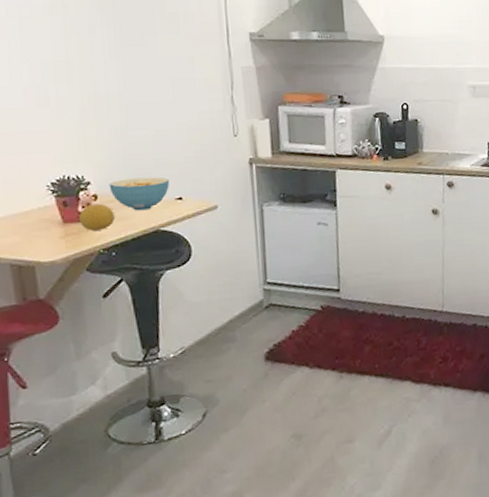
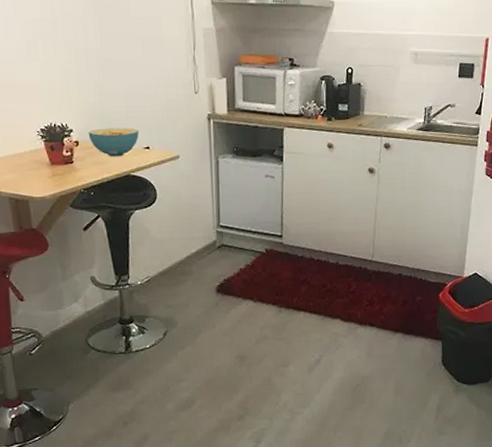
fruit: present [79,203,115,231] -> none [64,149,93,172]

